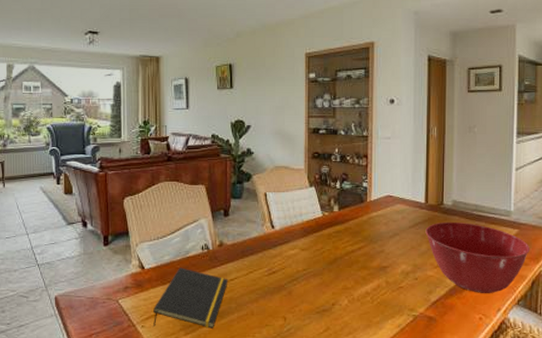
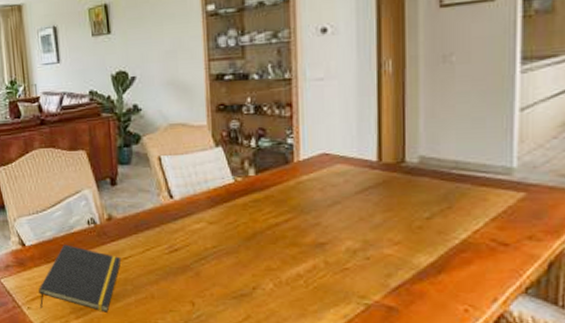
mixing bowl: present [425,221,529,293] -> none [379,184,544,278]

